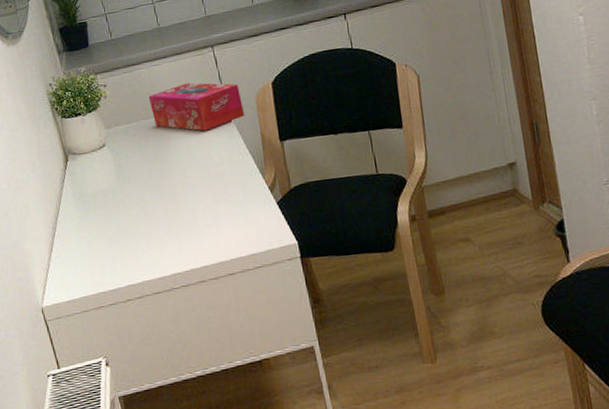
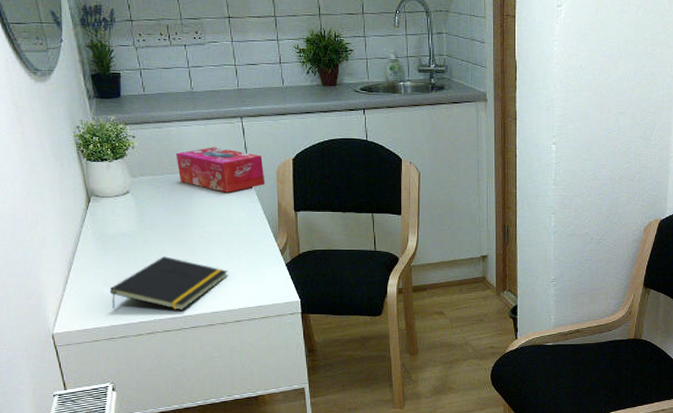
notepad: none [94,209,215,274] -> present [109,256,228,311]

